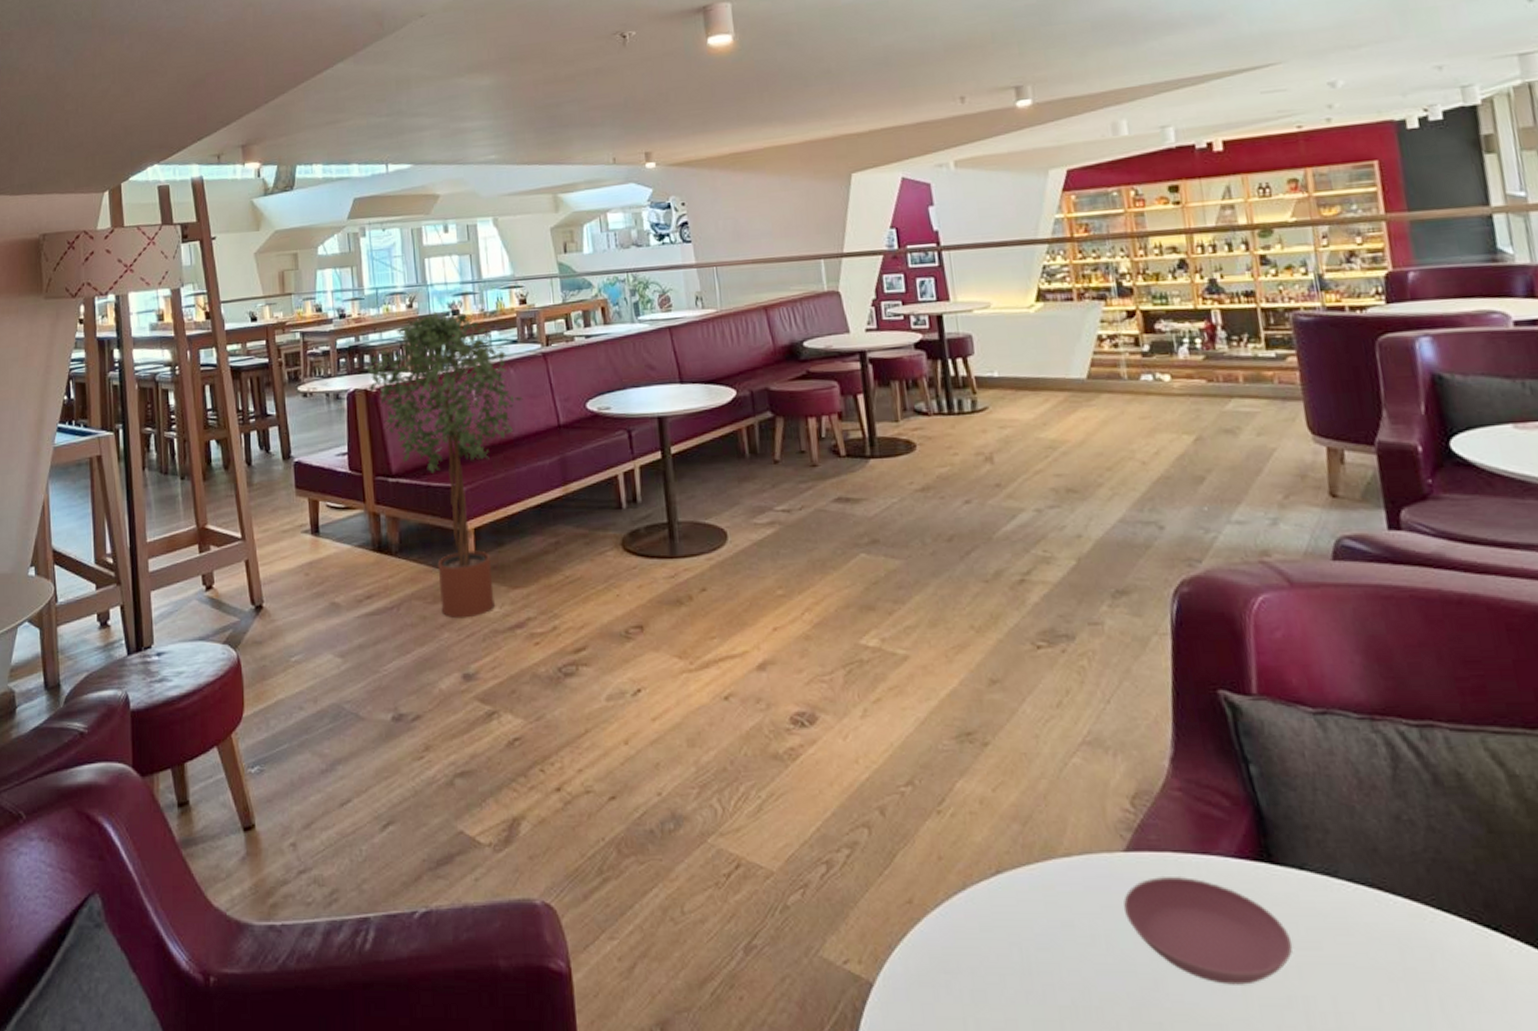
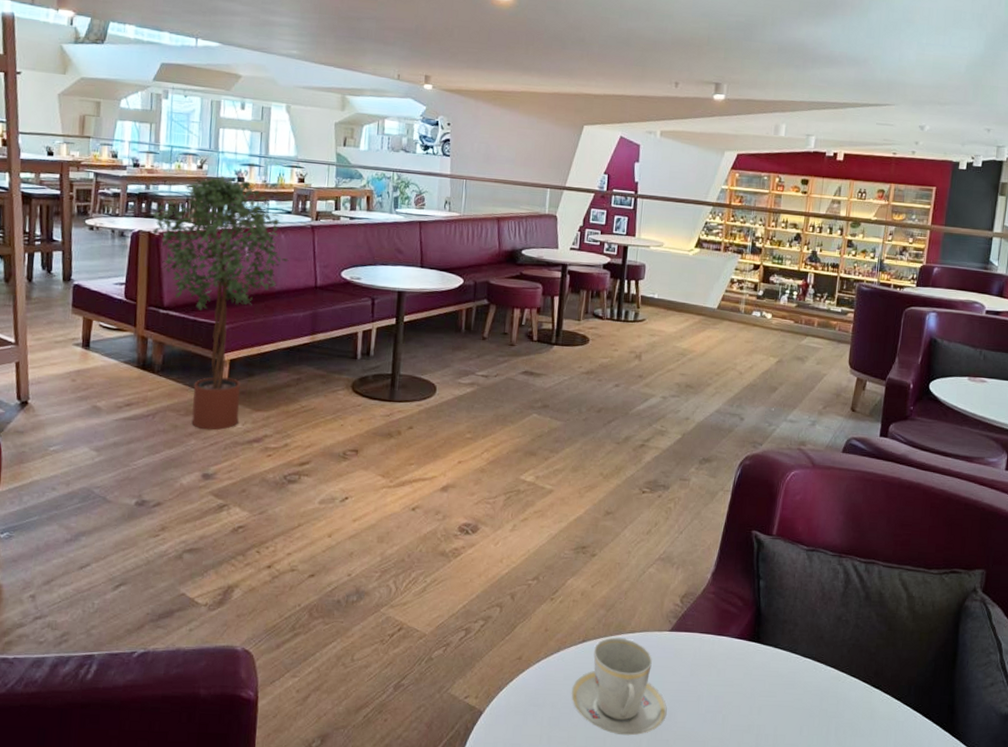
teacup: none [994,864,1150,1017] -> present [571,637,667,736]
saucer: present [1123,877,1293,985] -> none [660,649,760,718]

